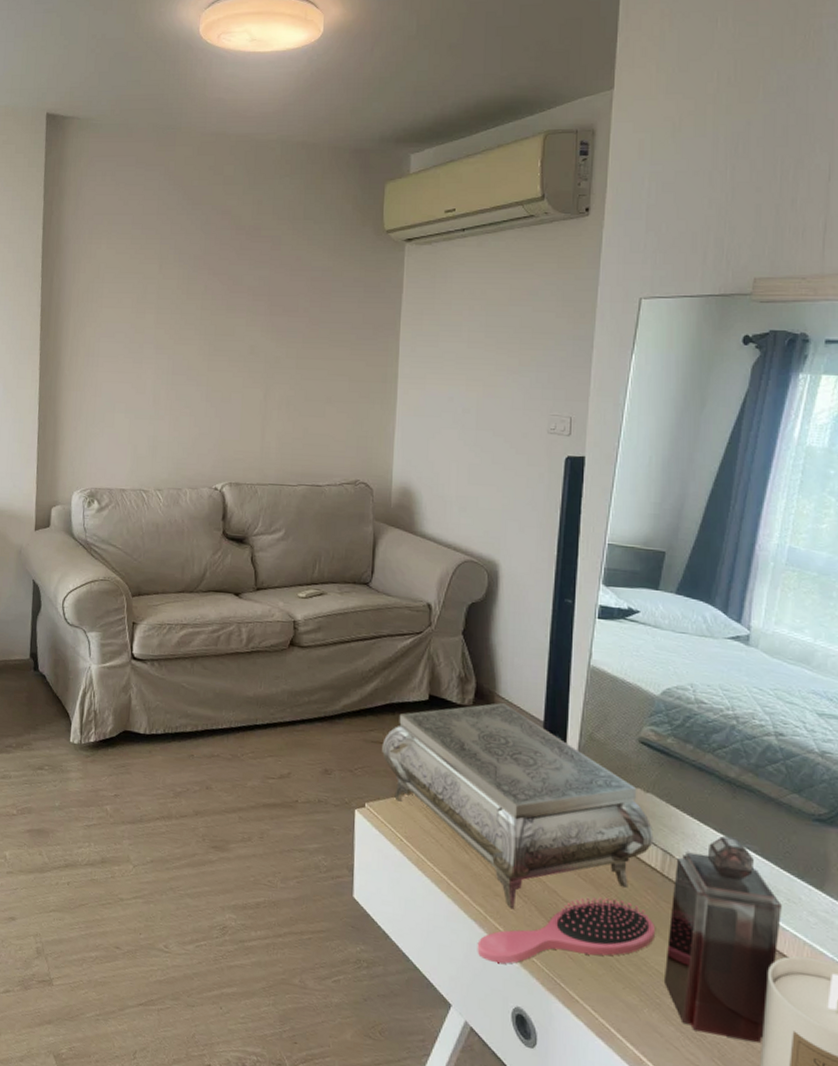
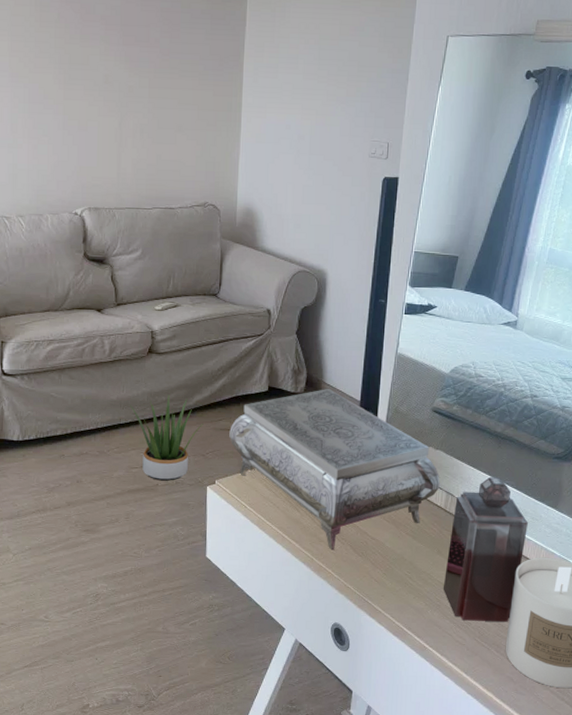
potted plant: none [268,695,352,799] -> present [130,395,203,481]
hairbrush: present [477,897,656,964] -> none [305,533,439,593]

